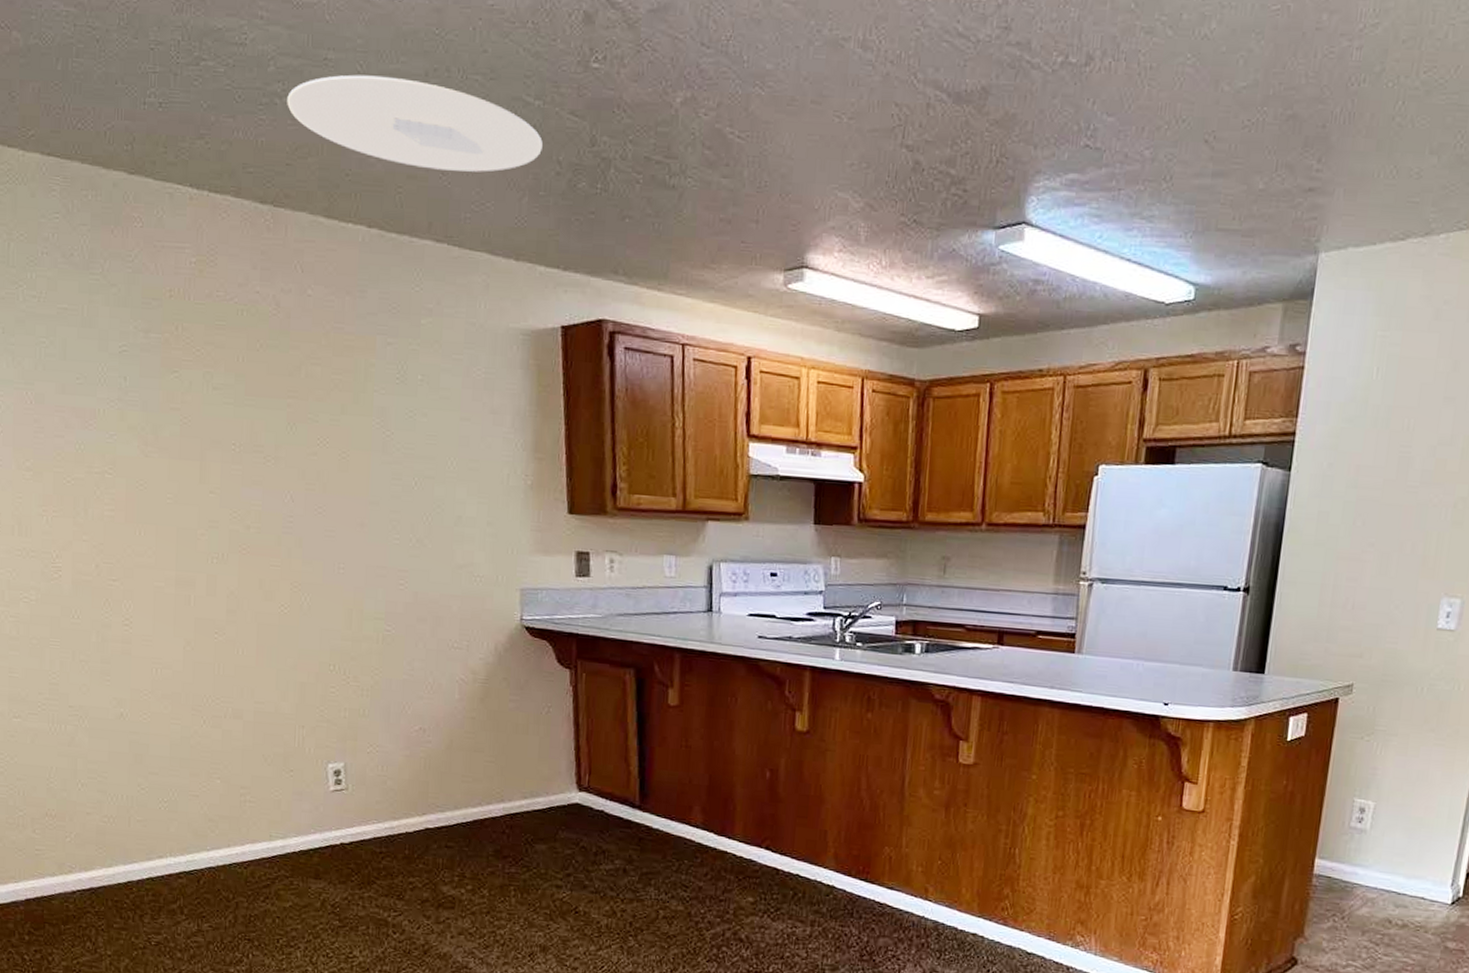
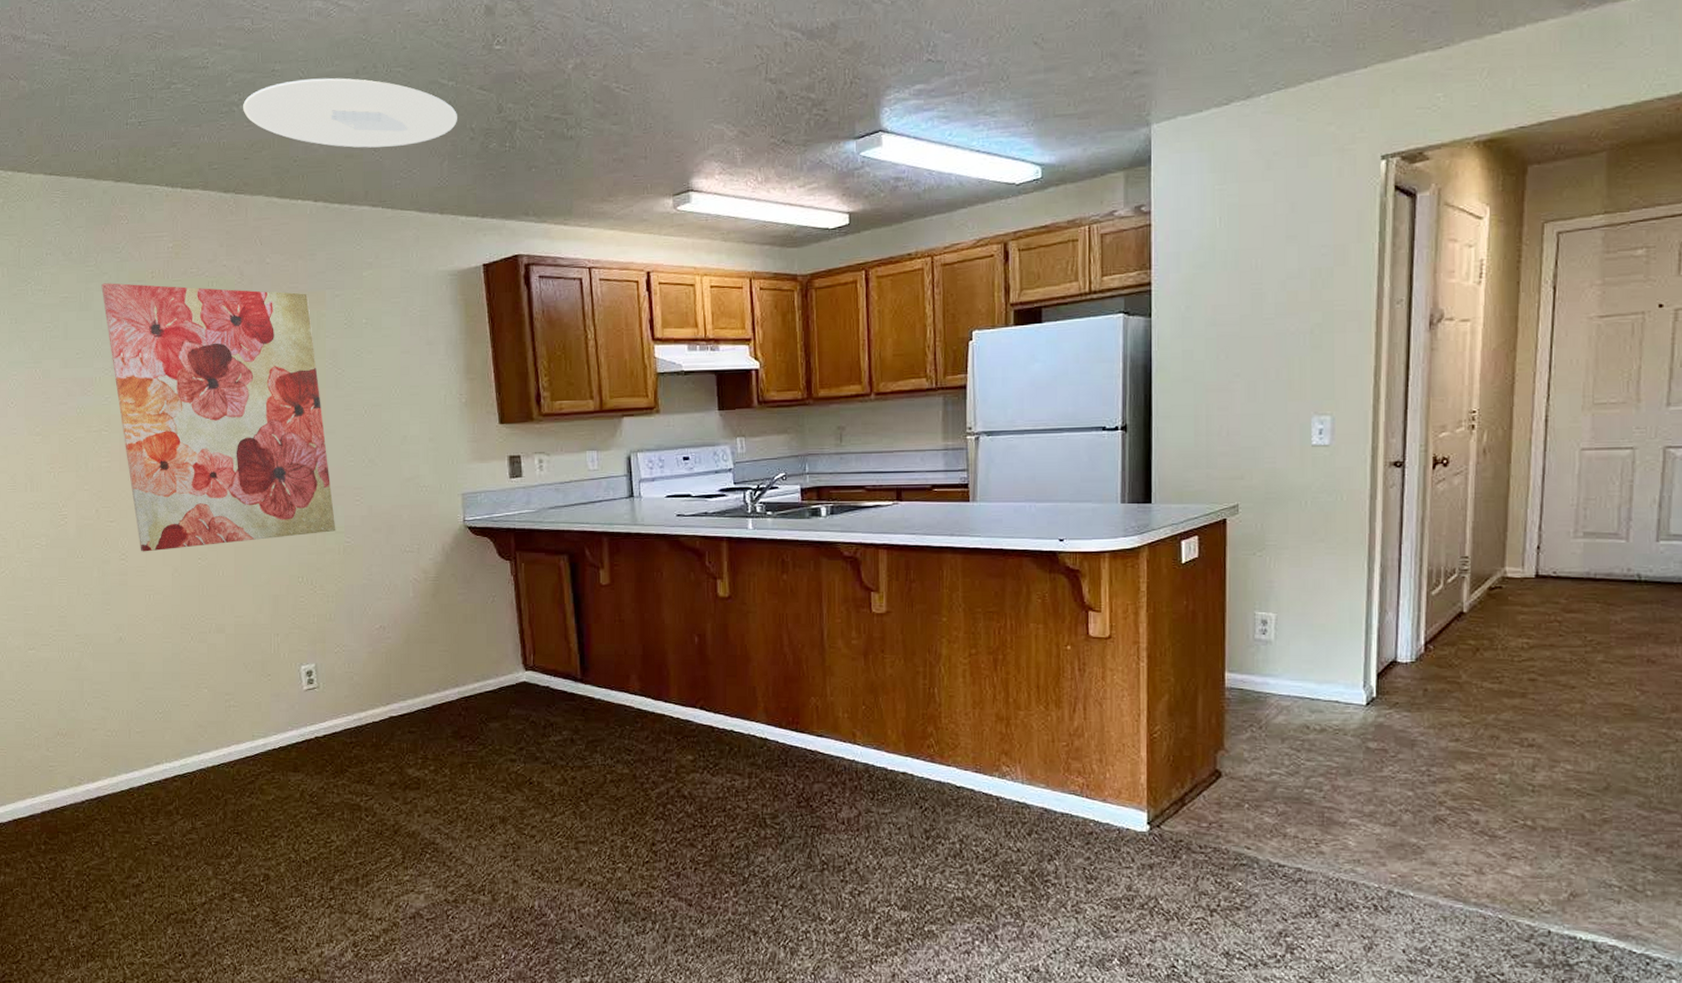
wall art: none [108,297,375,620] -> present [101,283,336,552]

